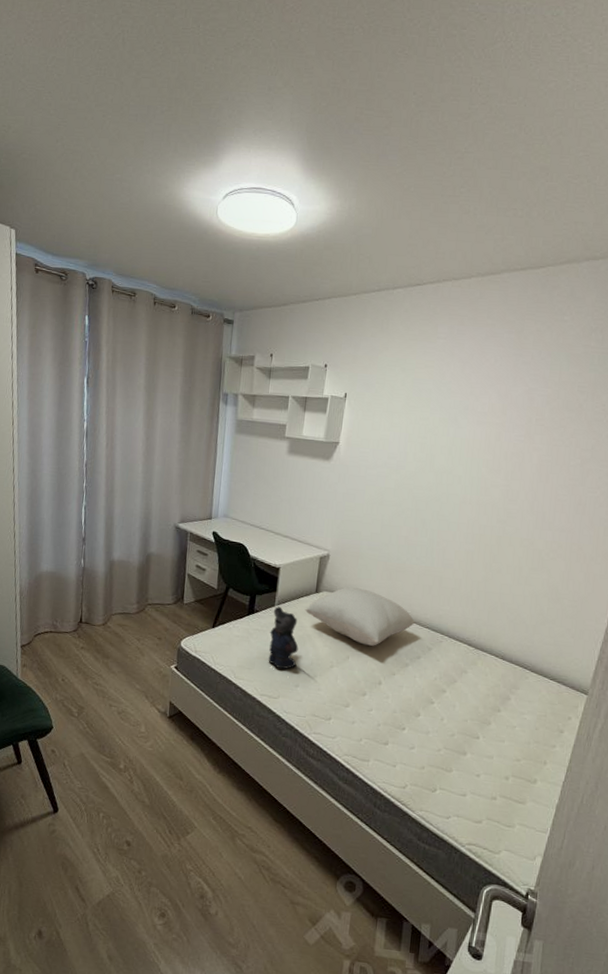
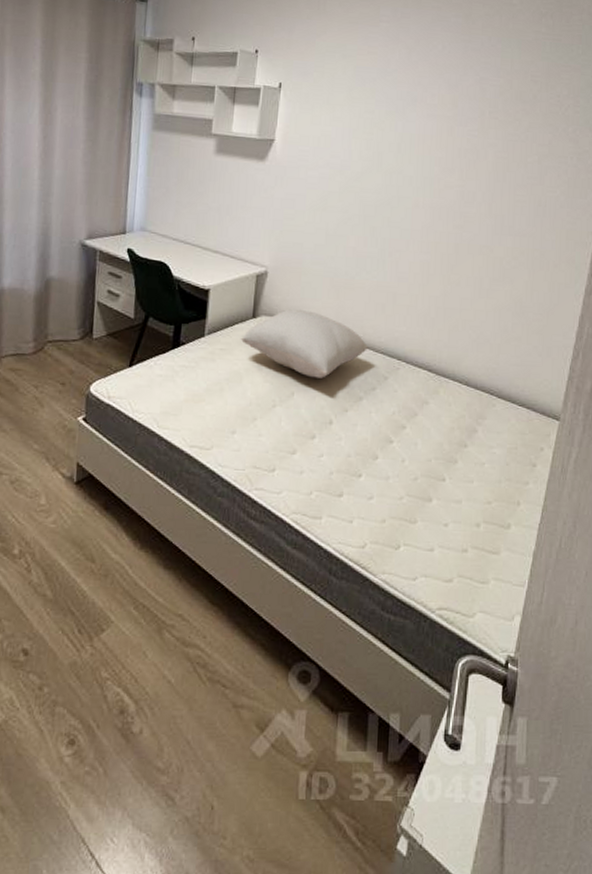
bear: present [268,606,299,670] -> none [198,336,234,413]

